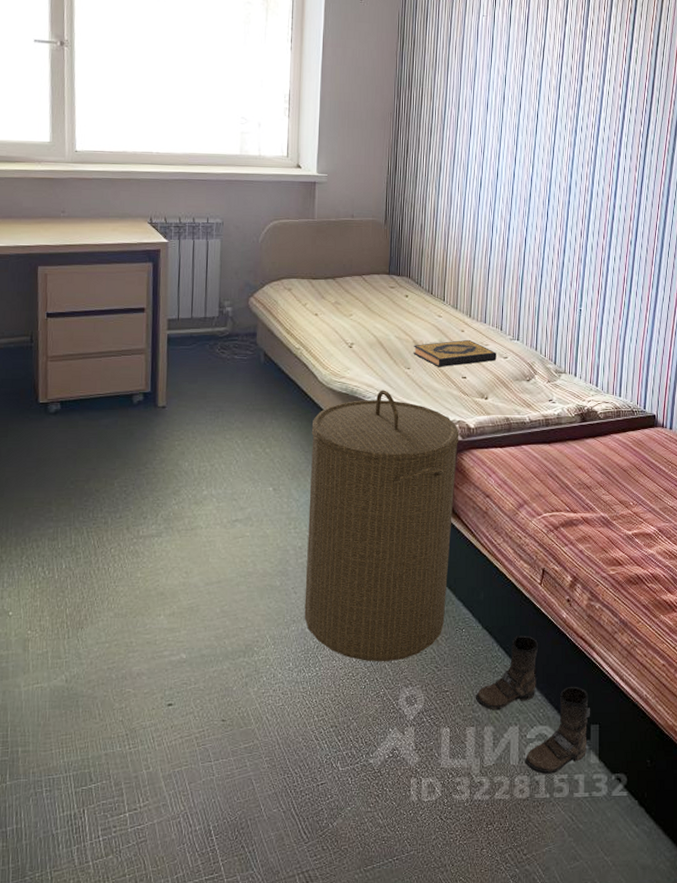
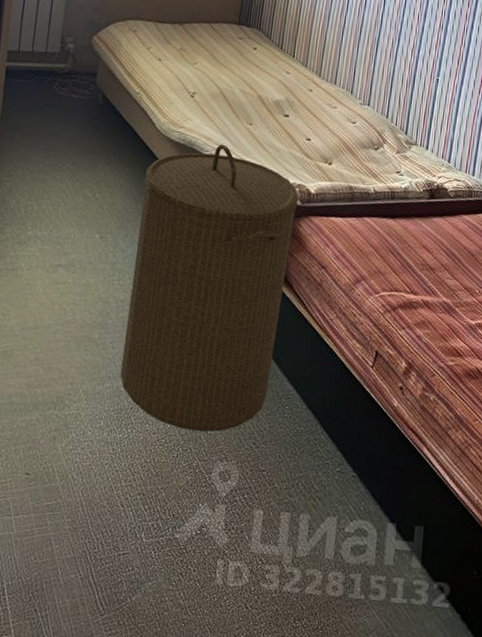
hardback book: present [413,339,497,367] -> none [257,99,345,126]
boots: present [475,634,591,774] -> none [293,418,417,574]

